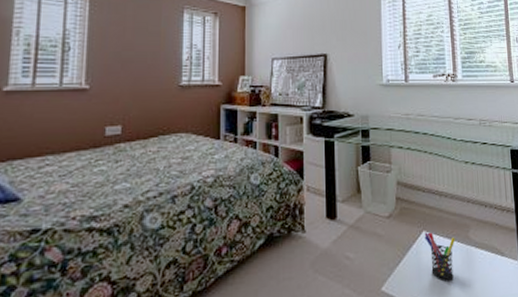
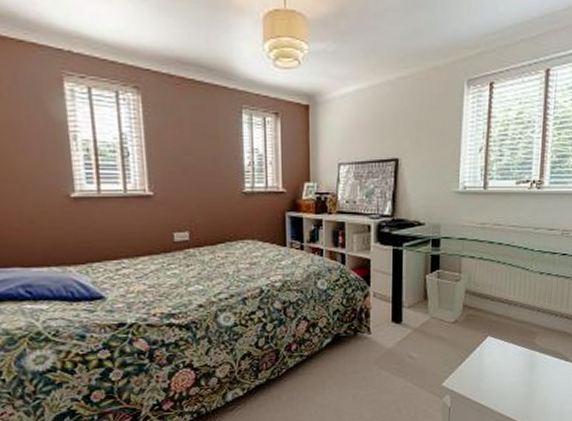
pen holder: present [424,232,455,282] -> none [489,337,520,381]

